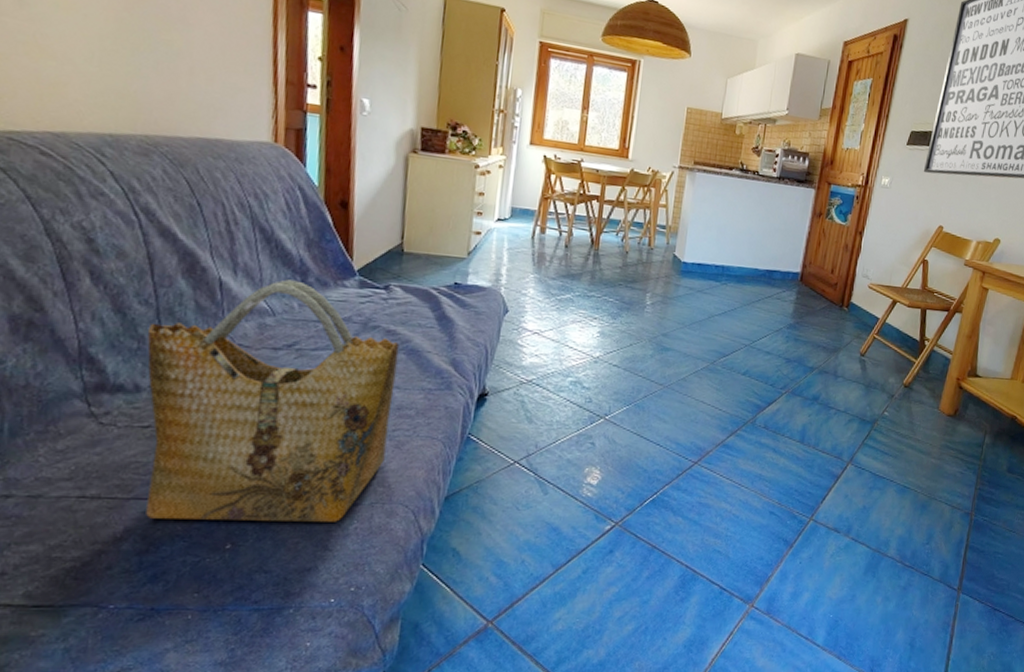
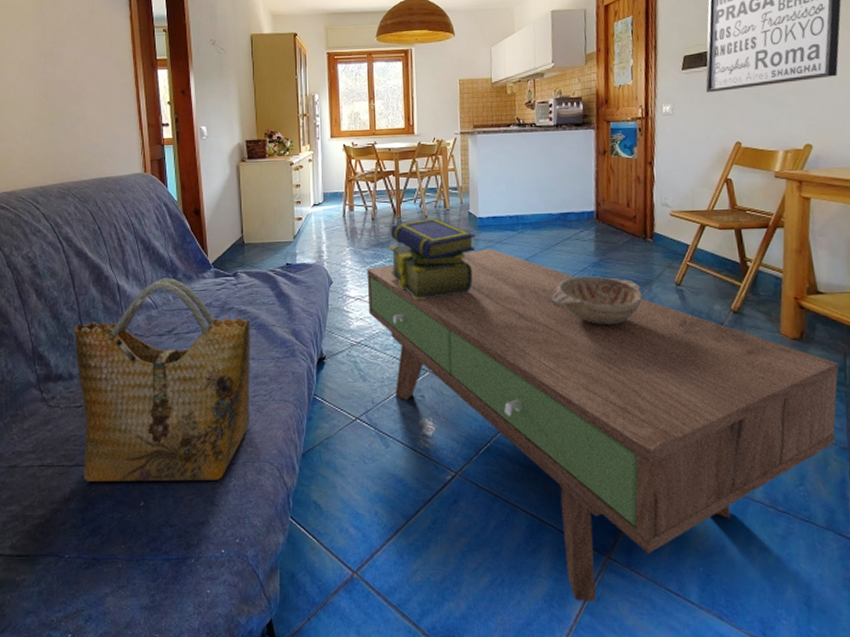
coffee table: none [545,296,979,647] -> present [367,249,839,603]
stack of books: none [577,254,677,342] -> present [389,218,475,301]
decorative bowl: none [744,336,829,388] -> present [553,276,642,325]

